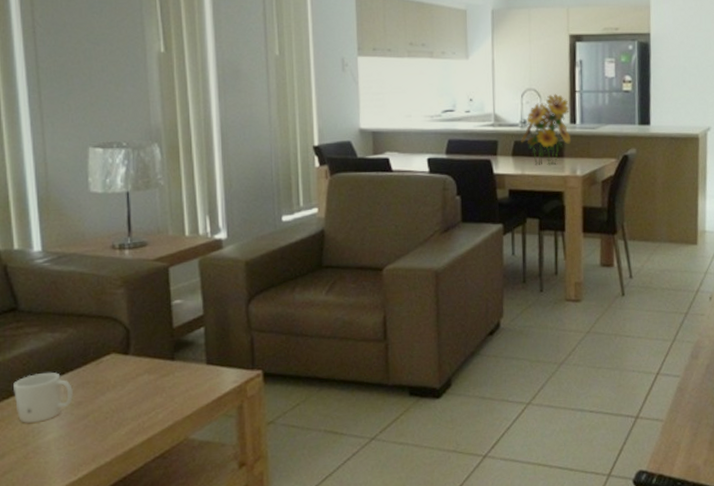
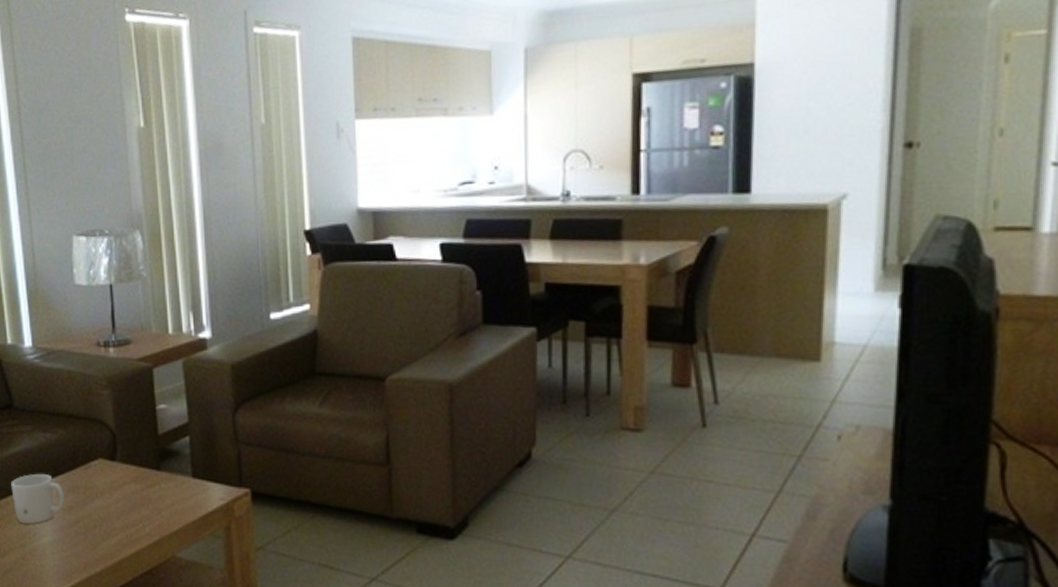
flower bouquet: present [521,94,572,165] -> none [562,155,633,251]

